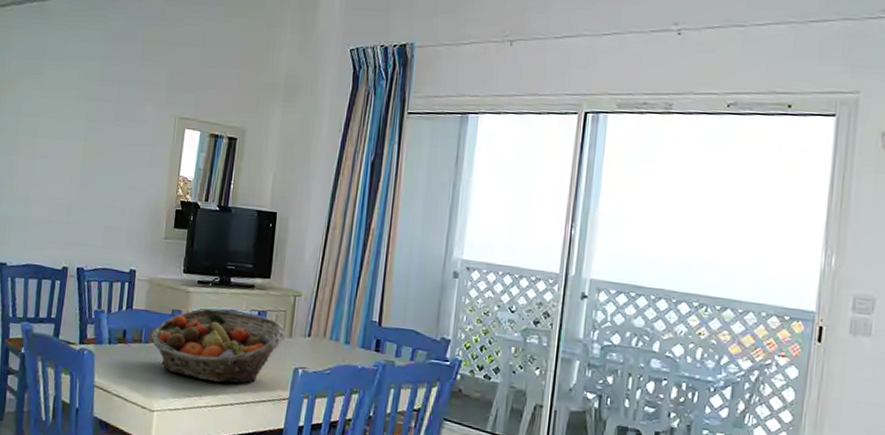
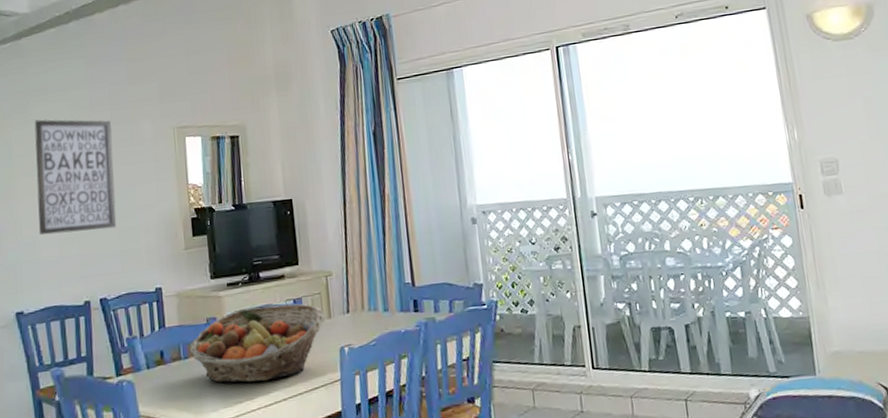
wall art: none [32,83,117,204] -> present [34,119,117,236]

